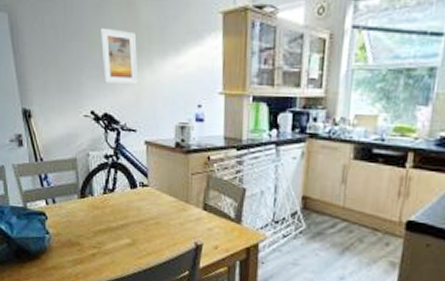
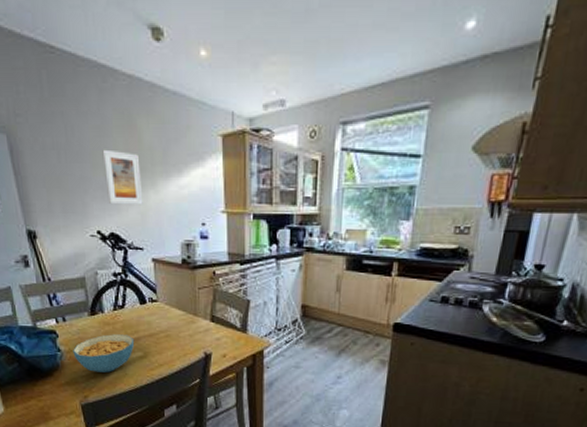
cereal bowl: none [61,218,123,259] -> present [73,334,135,373]

